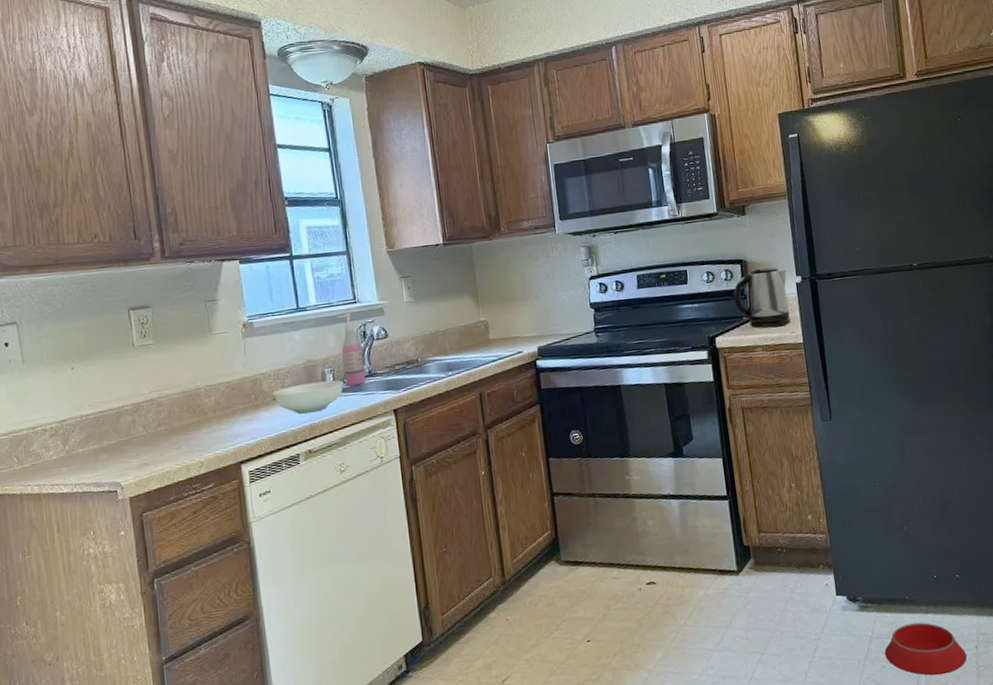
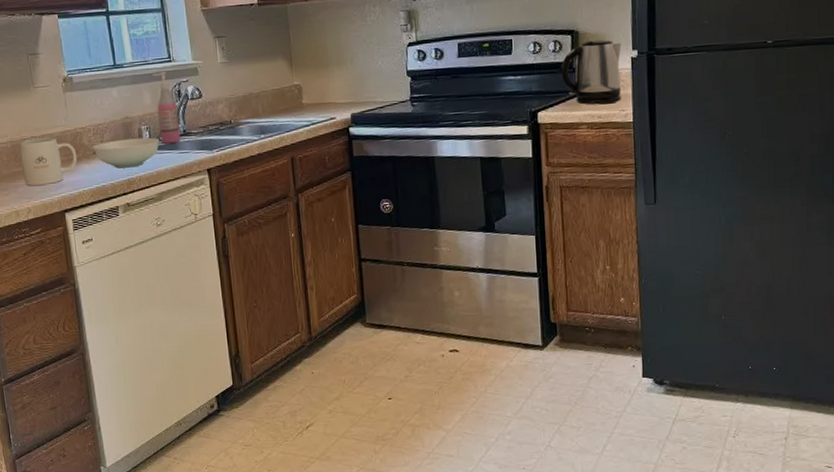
mug: none [193,385,256,438] -> present [19,137,78,187]
pet bowl: present [884,622,967,675] -> none [687,410,774,461]

